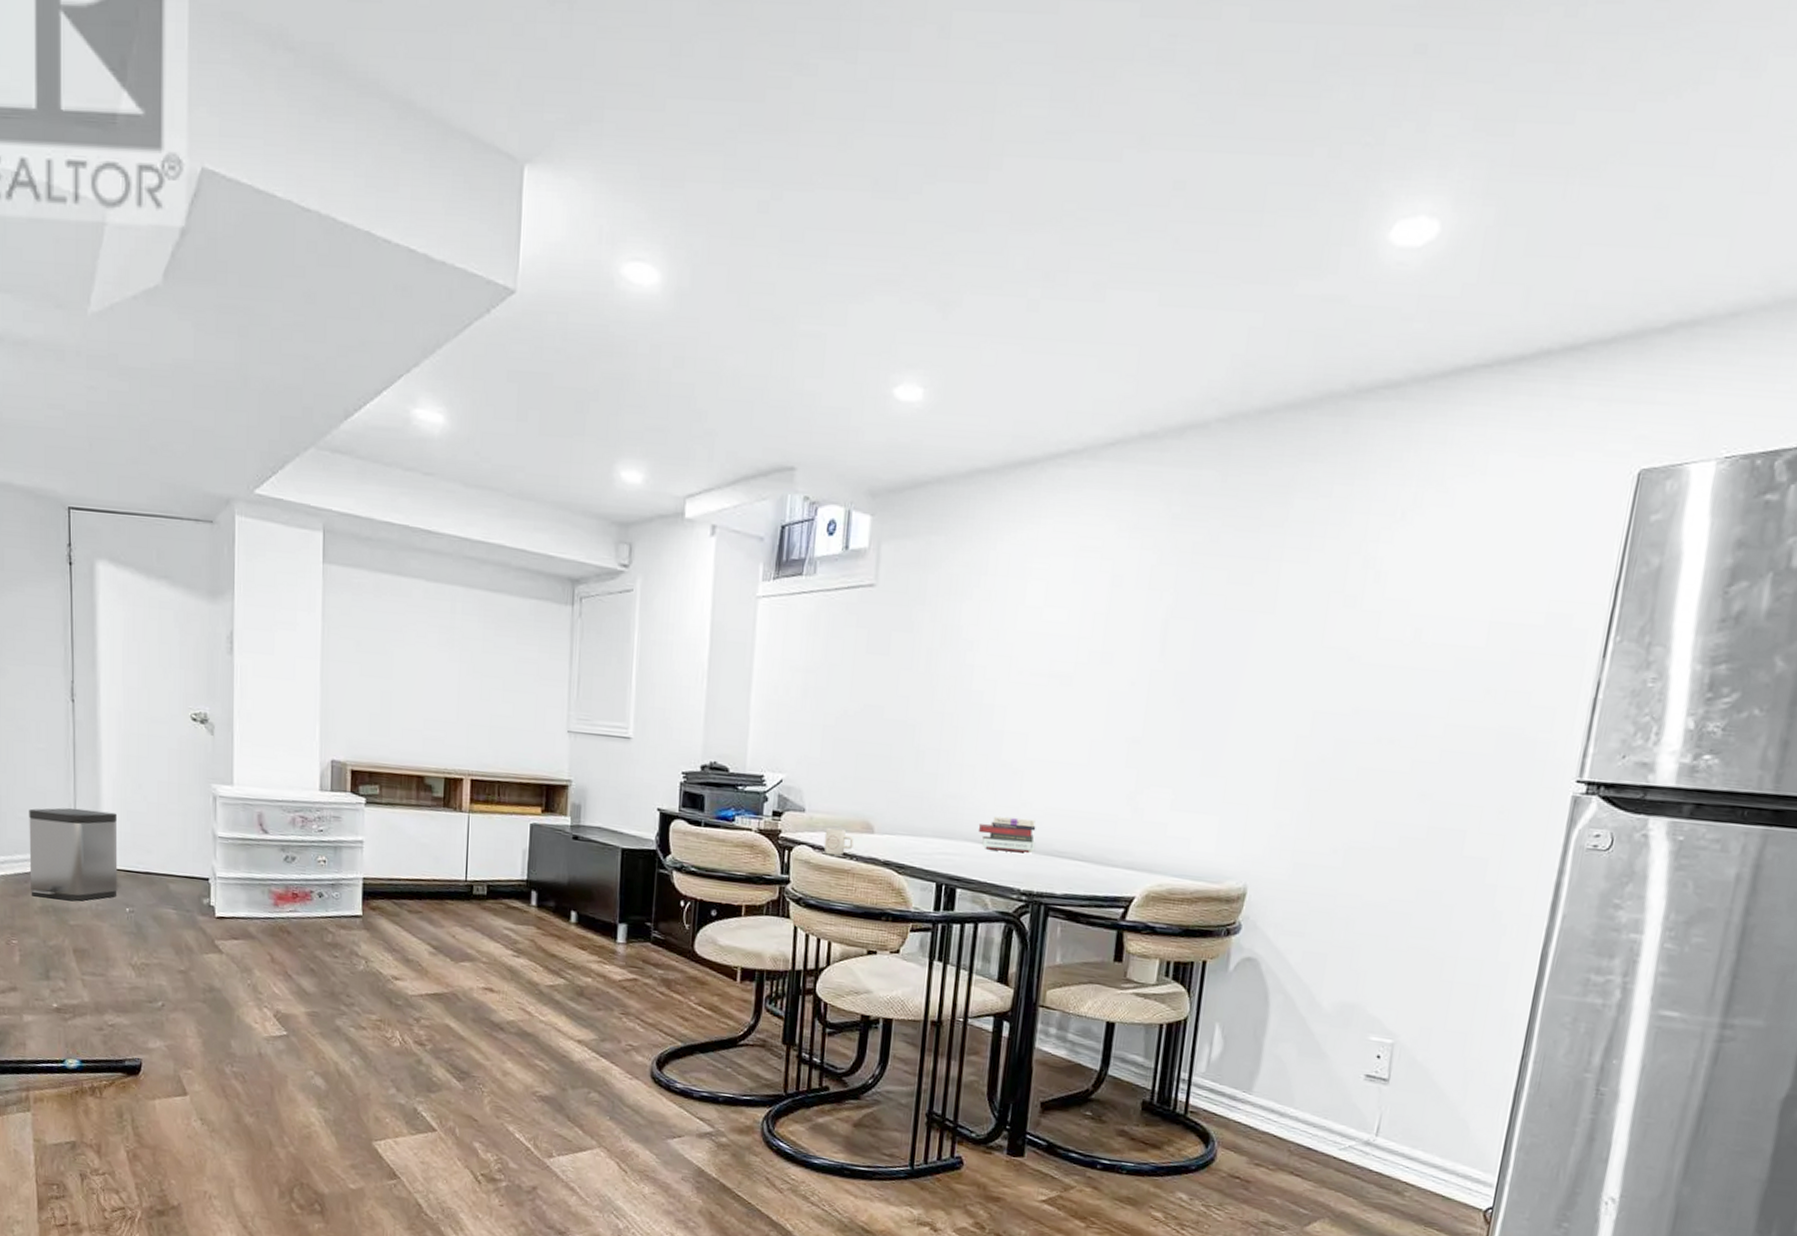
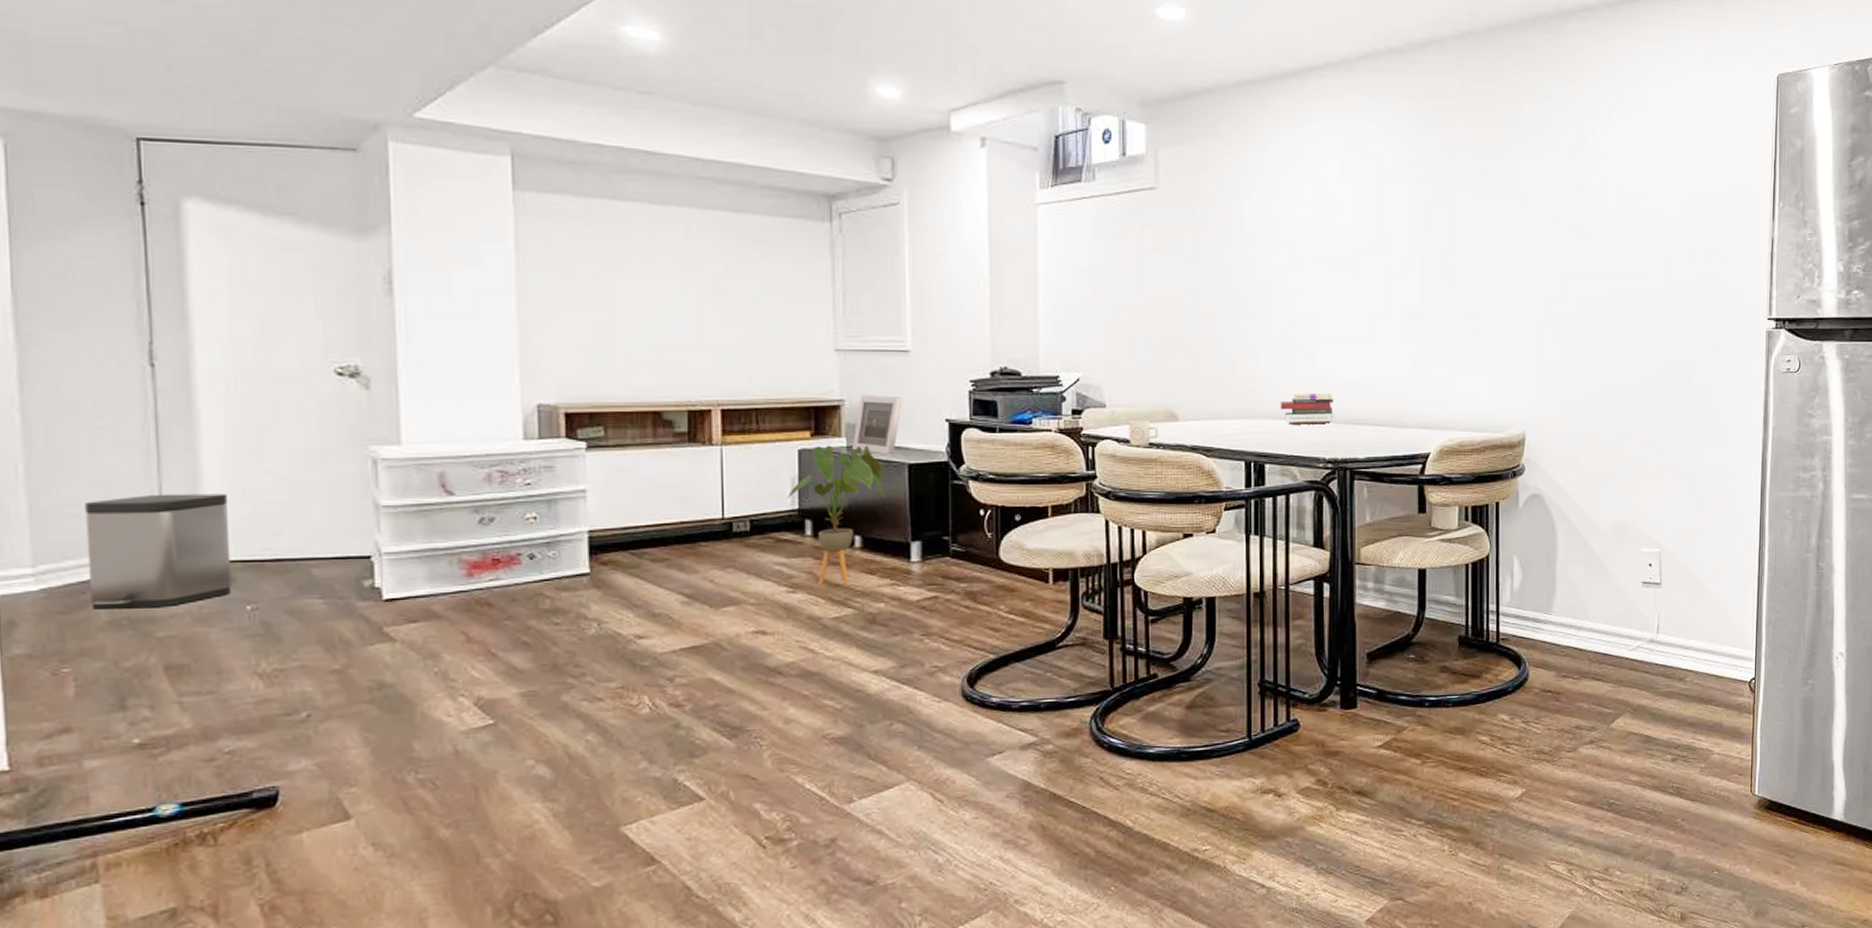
house plant: none [518,822,599,956] -> present [786,445,884,585]
picture frame: none [574,777,622,837] -> present [851,395,903,454]

